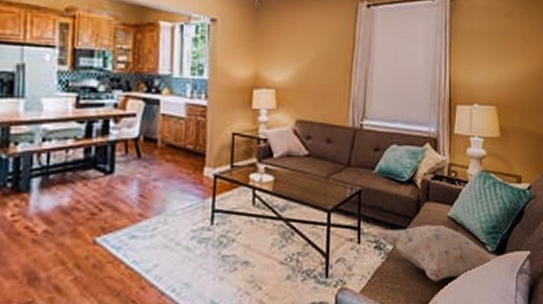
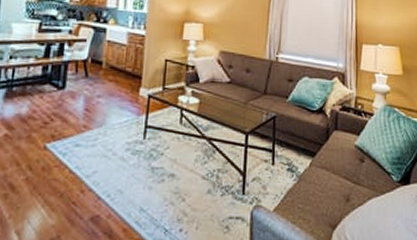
decorative pillow: present [375,224,498,282] -> none [288,152,403,207]

